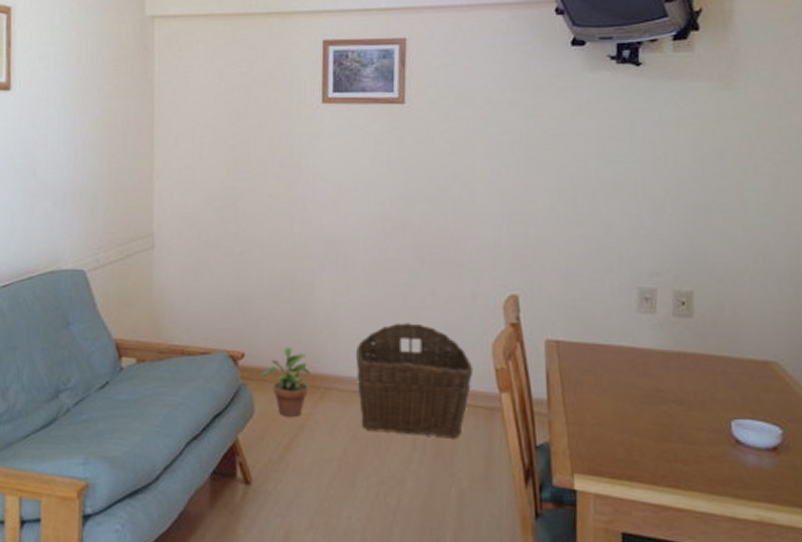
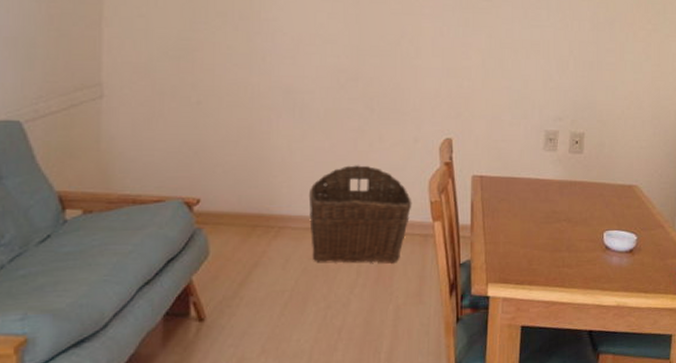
potted plant: present [261,346,310,417] -> none [216,191,265,255]

